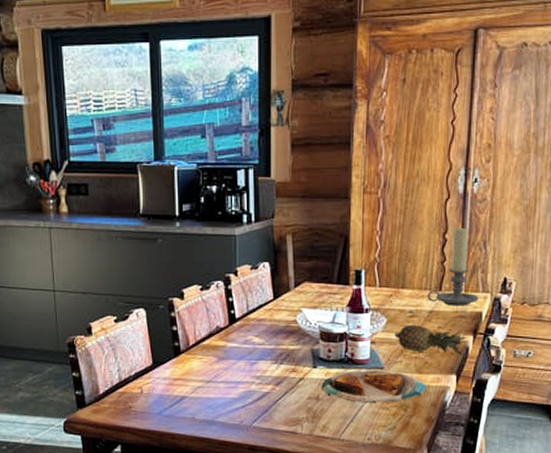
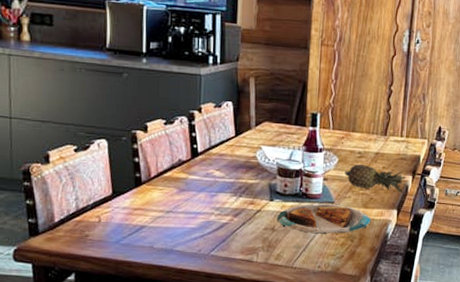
candle holder: present [427,227,479,306] -> none [374,81,418,150]

